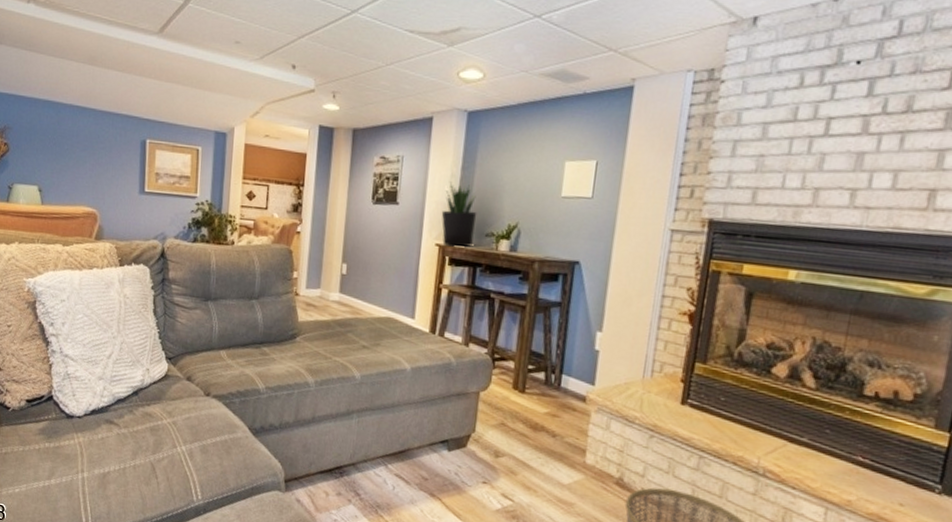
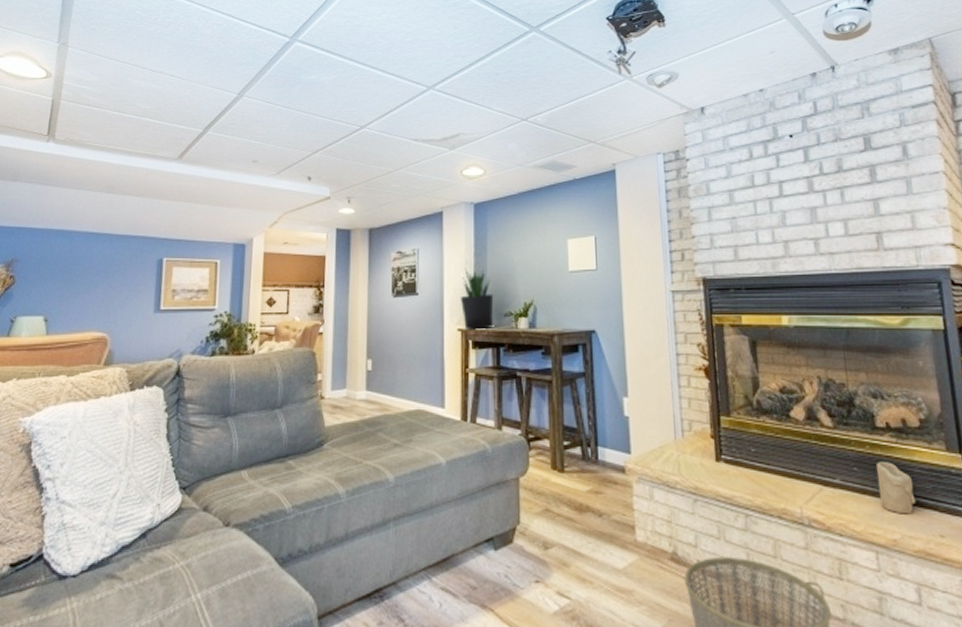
candle: none [844,428,888,481] -> present [875,462,916,515]

